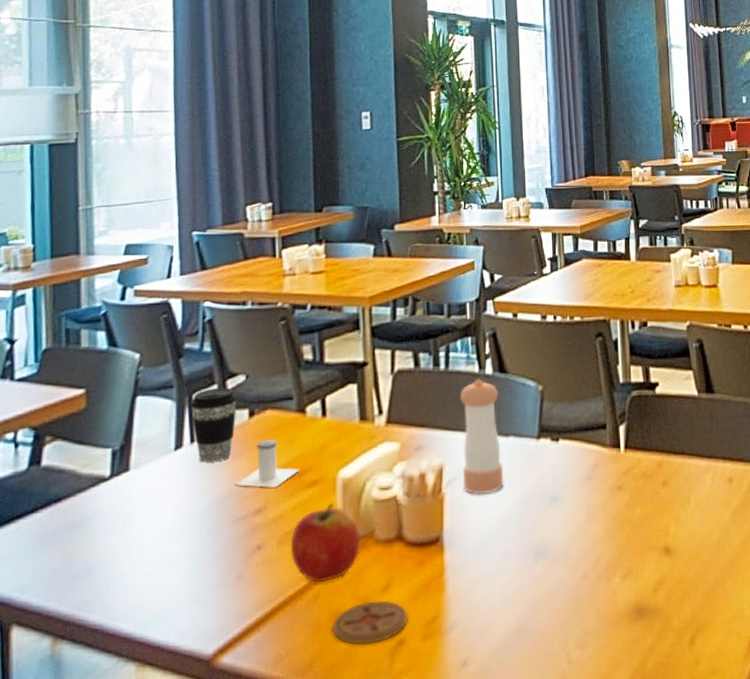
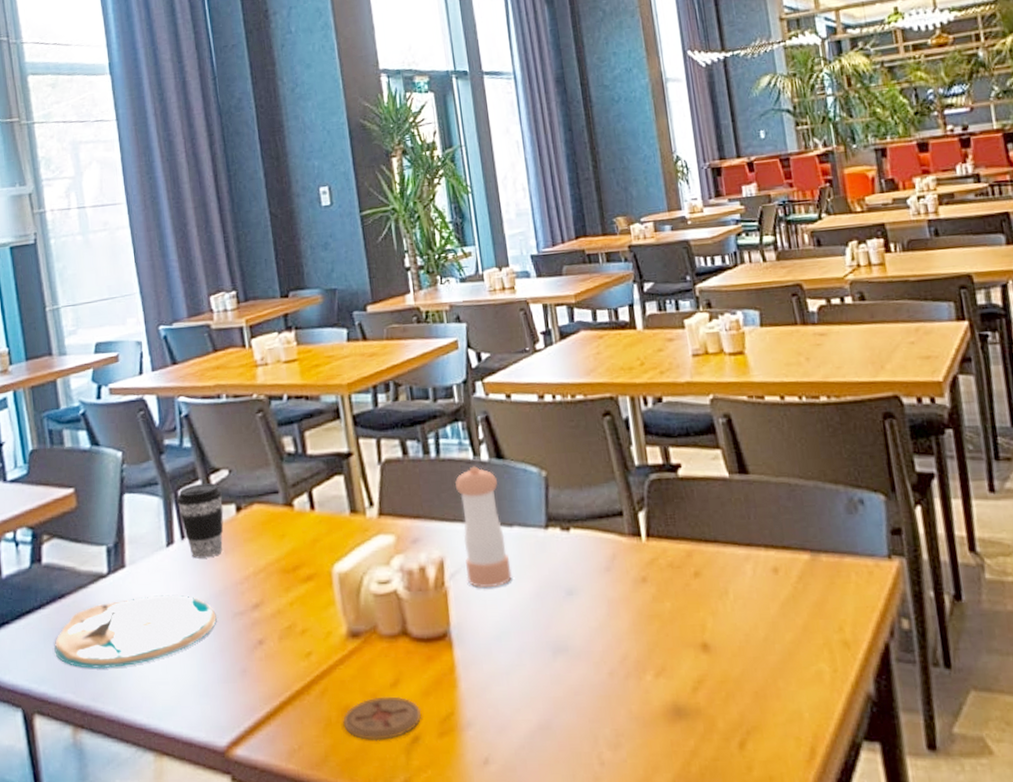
plate: none [43,499,219,576] -> present [54,594,217,669]
salt shaker: present [235,440,299,488] -> none [230,534,293,583]
apple: present [290,503,361,582] -> none [291,598,365,677]

